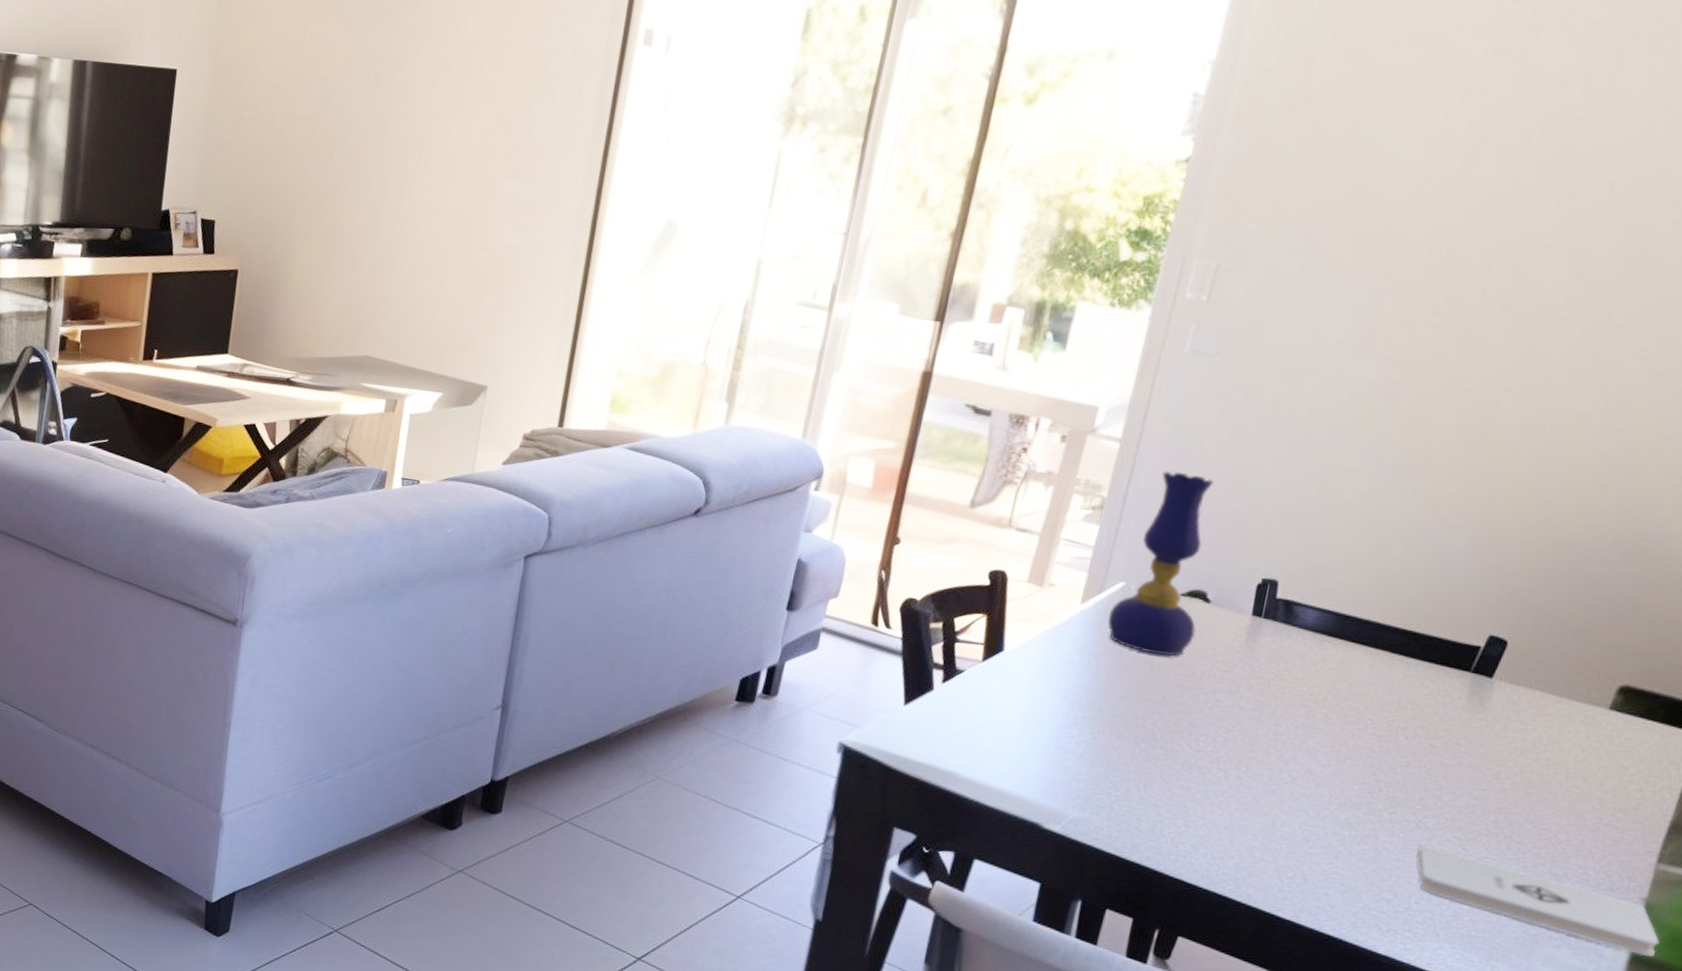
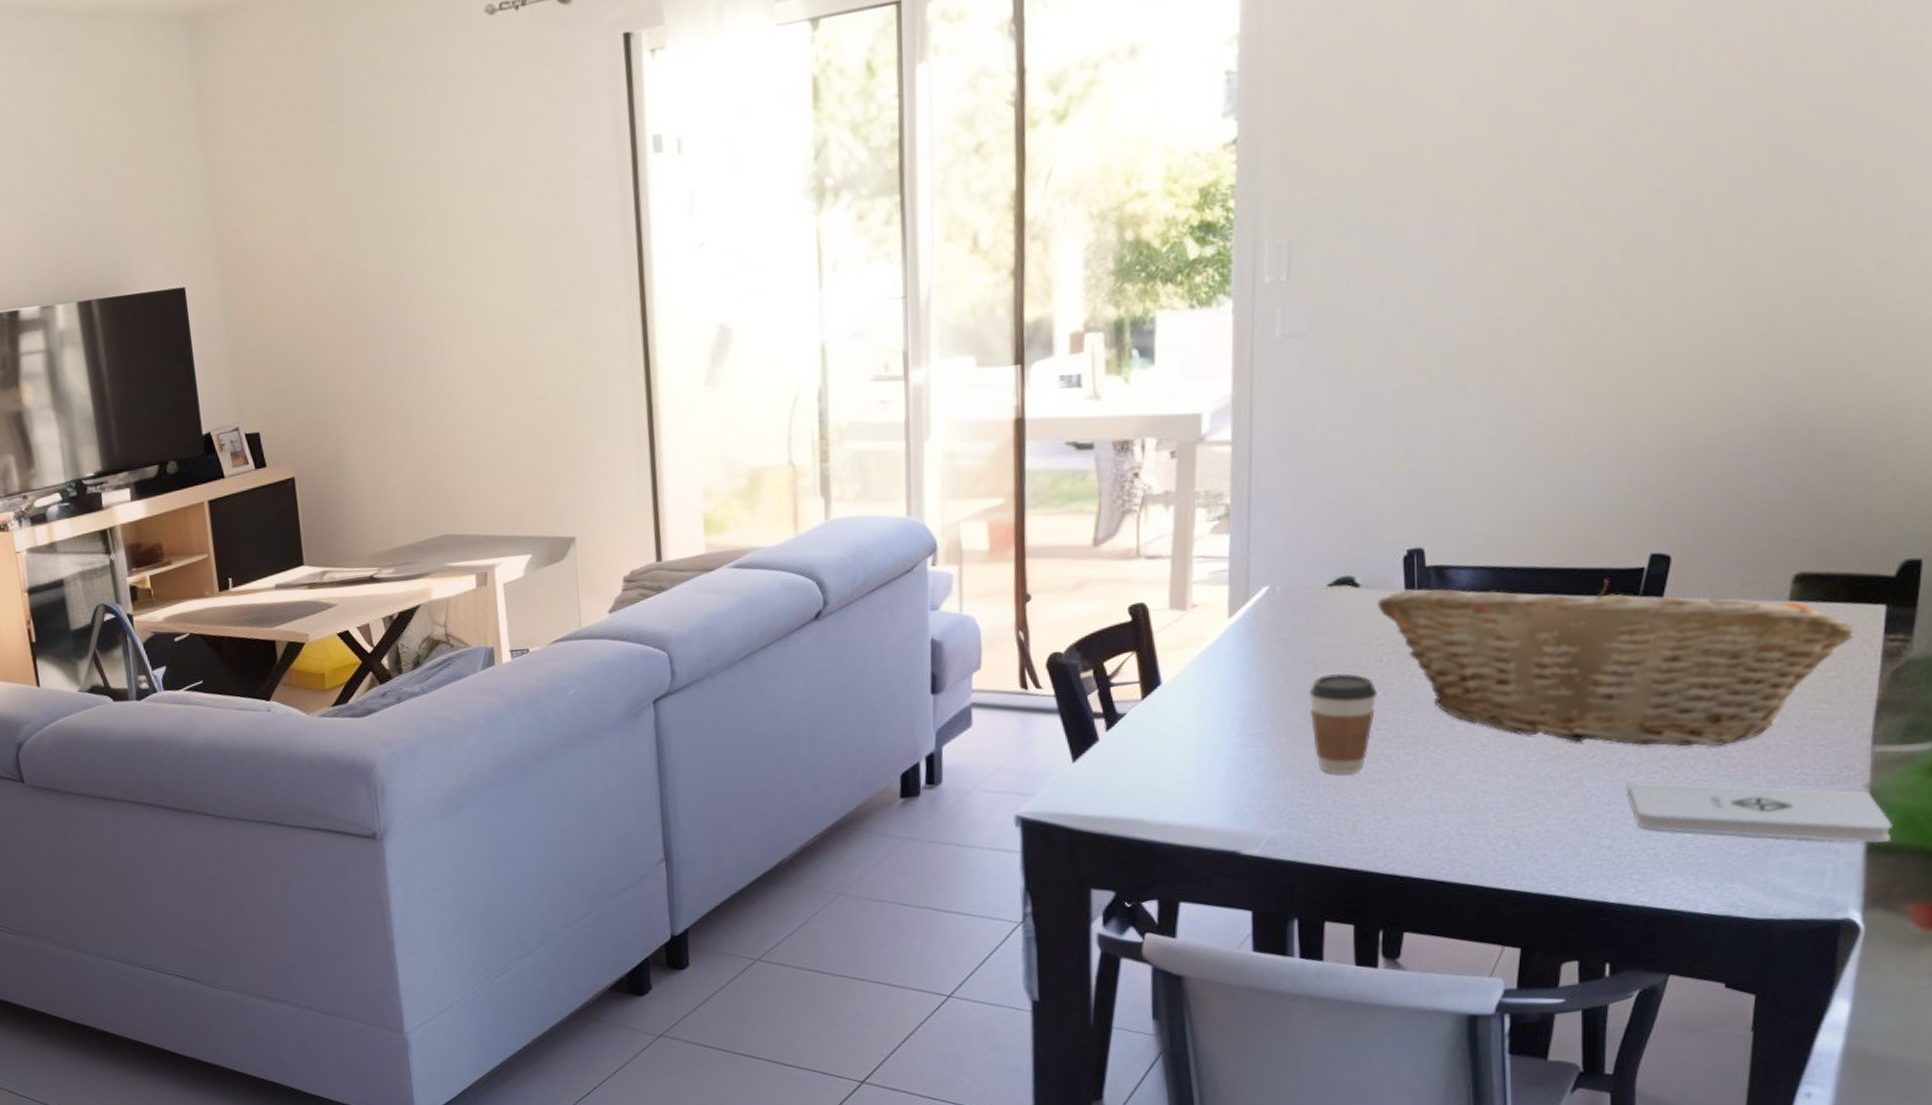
oil lamp: present [1107,471,1214,657] -> none [1259,459,1353,654]
coffee cup: none [1132,677,1205,777] -> present [1309,673,1378,775]
fruit basket: none [1222,615,1666,831] -> present [1377,578,1855,747]

